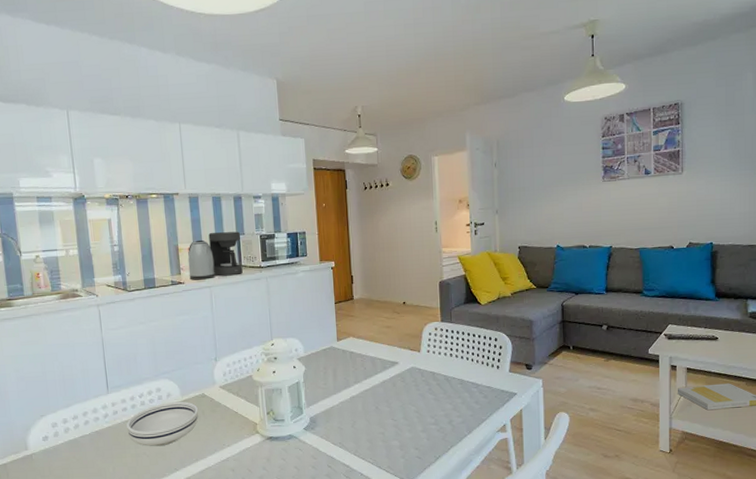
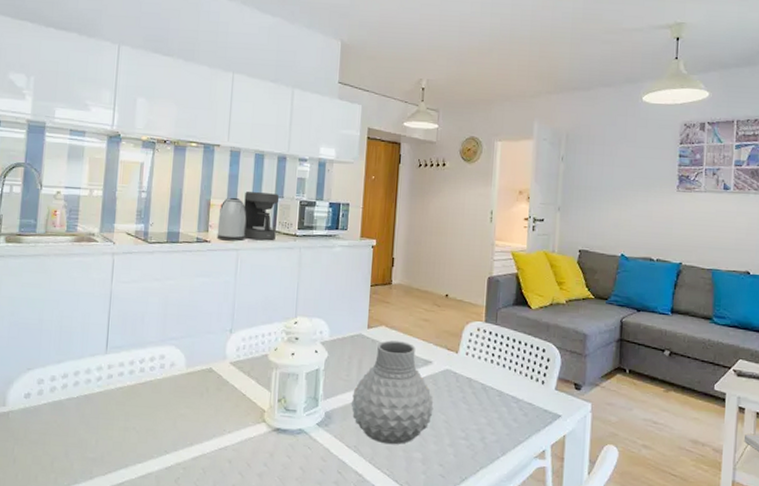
bowl: present [126,401,198,447] -> none [120,372,202,423]
vase: none [331,348,405,438] -> present [351,340,434,445]

